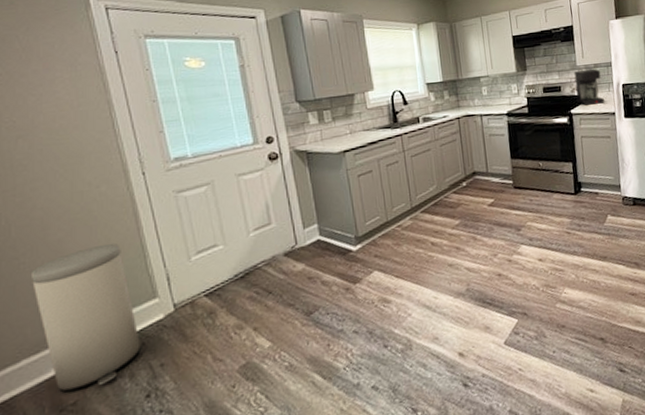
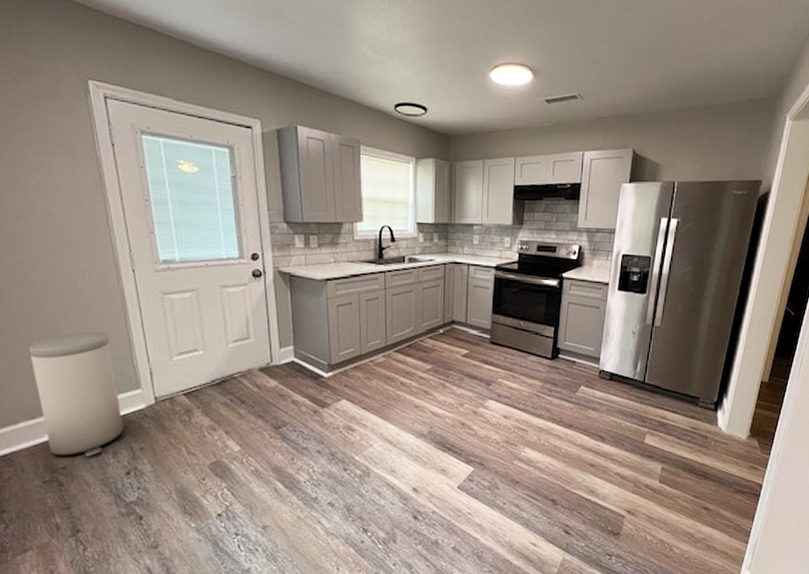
coffee maker: present [574,69,605,106] -> none [570,232,601,272]

